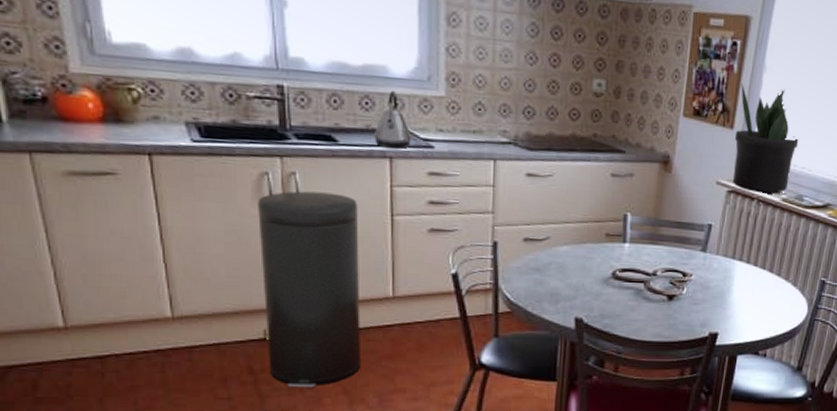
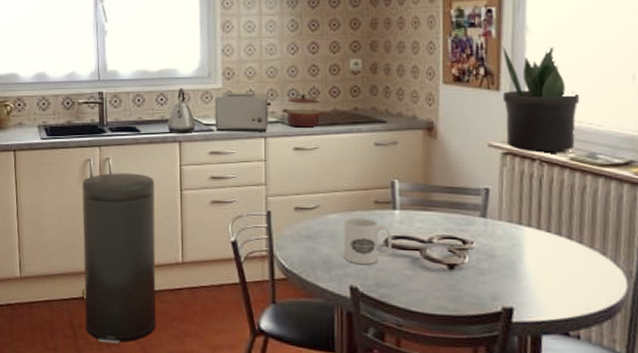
toaster: none [435,102,504,155] -> present [215,93,272,134]
saucepan: none [514,113,563,153] -> present [281,94,326,128]
mug: none [571,250,620,297] -> present [343,217,393,265]

